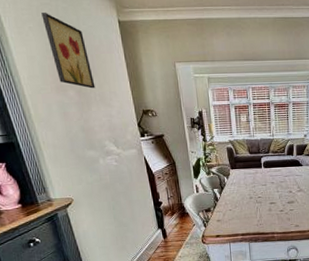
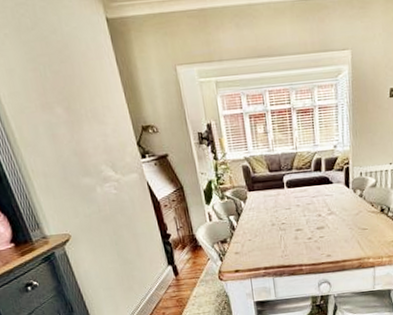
wall art: present [41,13,96,89] -> none [17,15,86,104]

